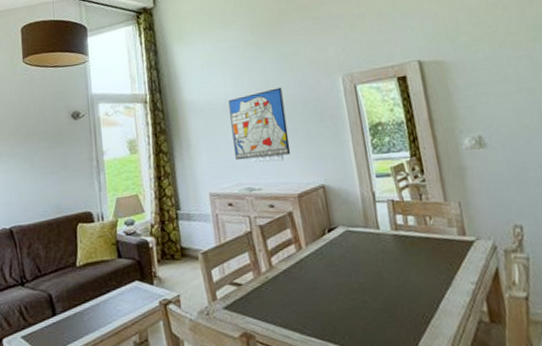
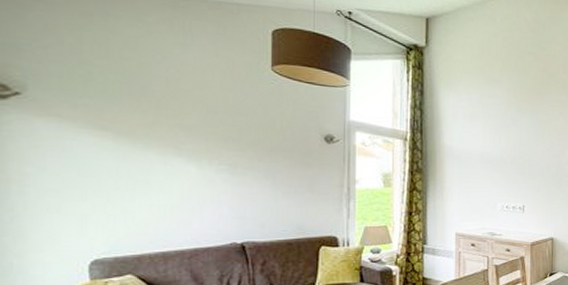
wall art: present [228,87,291,161] -> none [483,149,532,209]

